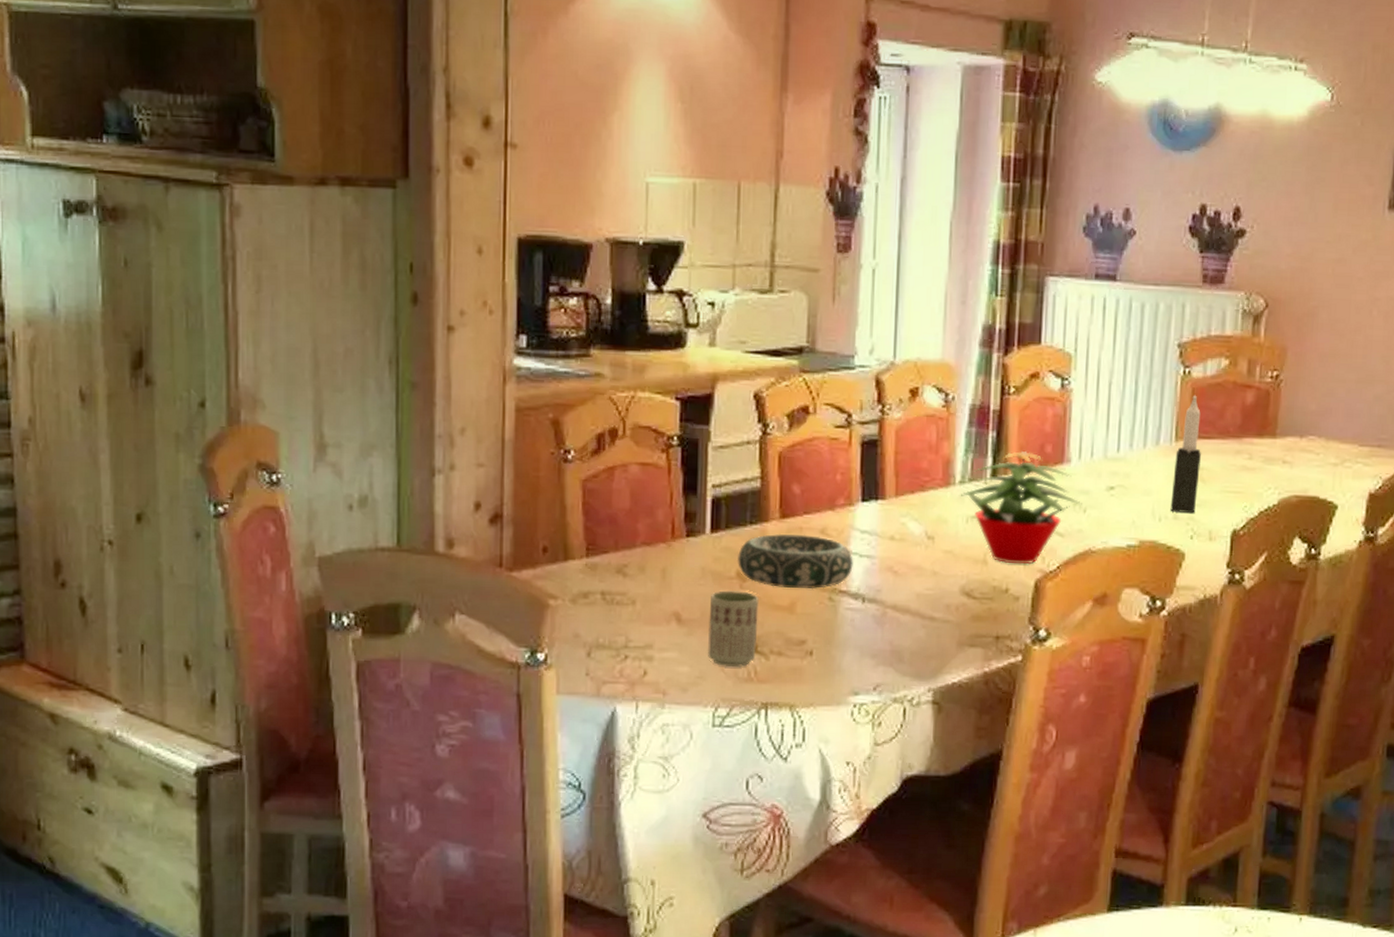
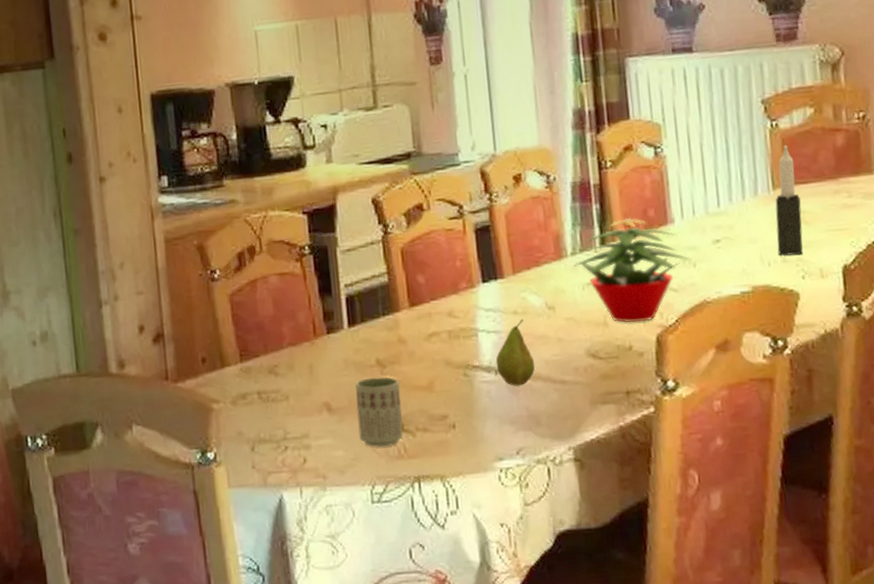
decorative bowl: present [738,533,853,590] -> none [375,318,482,370]
fruit: none [864,546,906,618] -> present [495,319,535,386]

